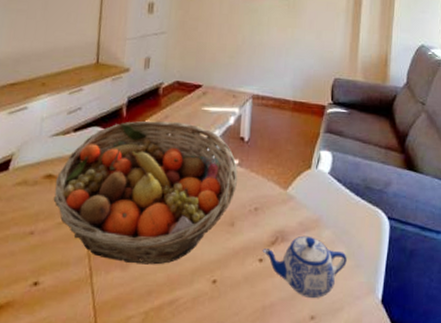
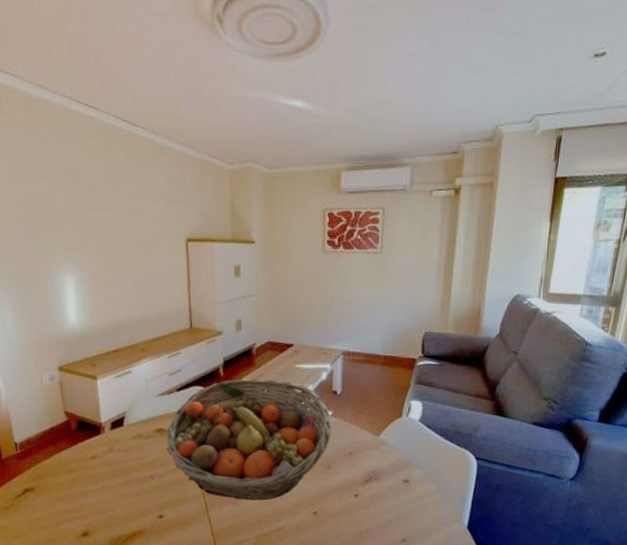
teapot: present [262,235,347,299] -> none [357,474,436,526]

